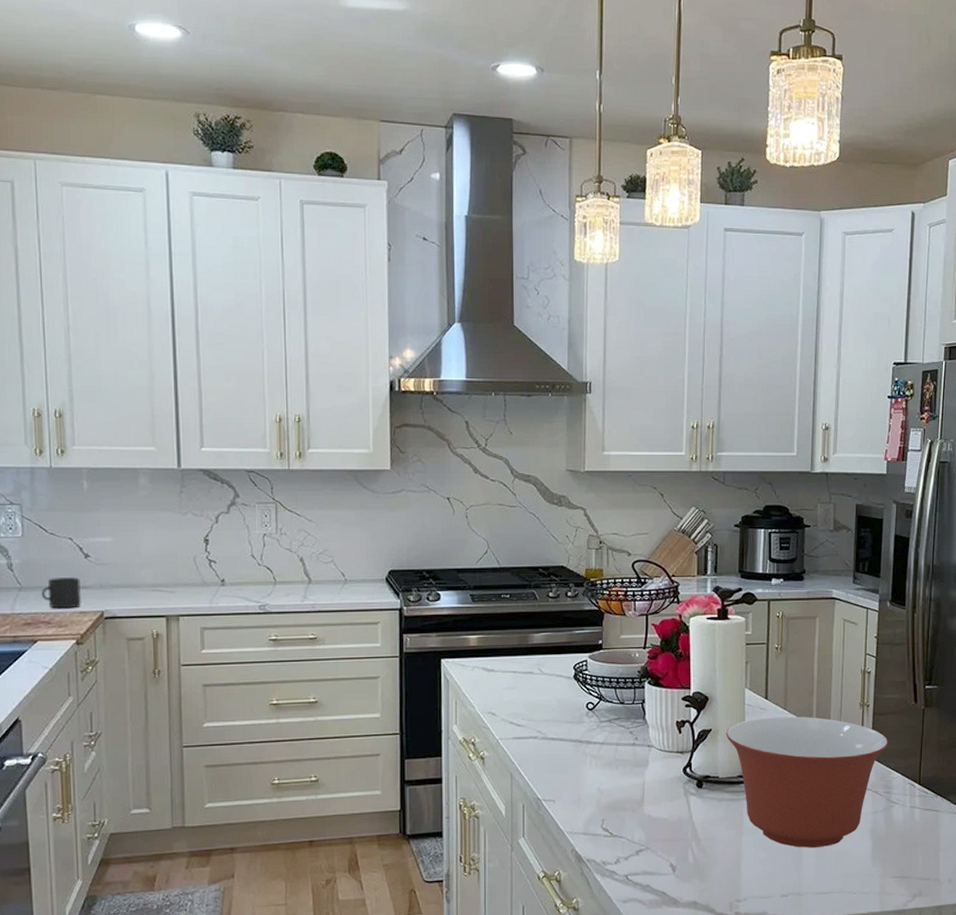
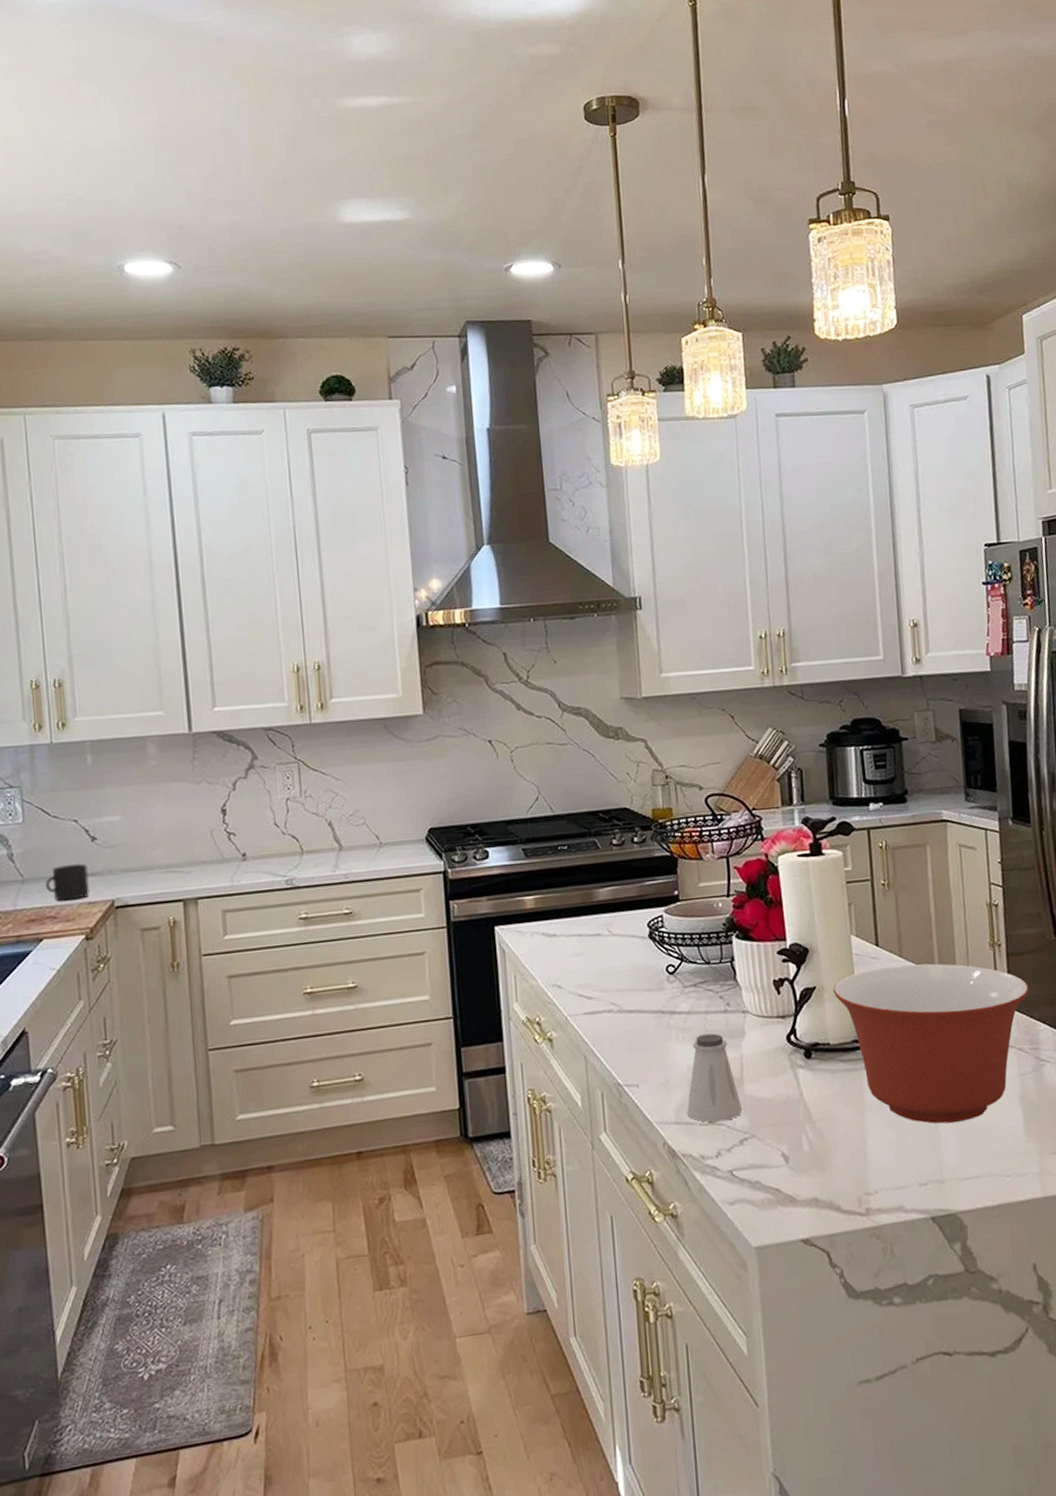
saltshaker: none [594,762,641,835] -> present [687,1033,743,1123]

